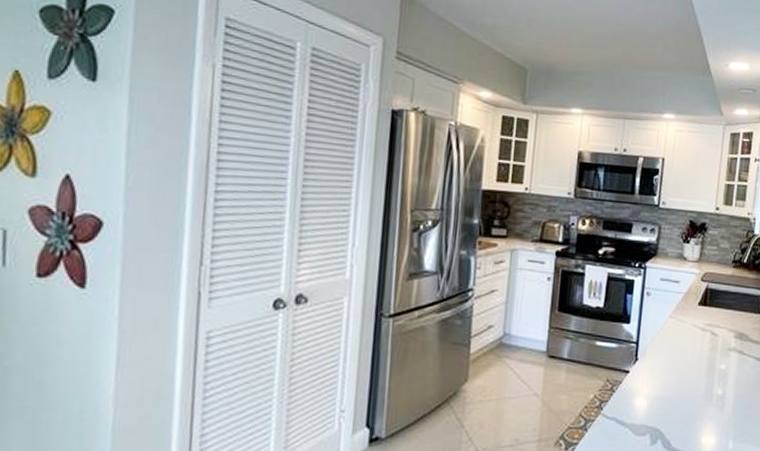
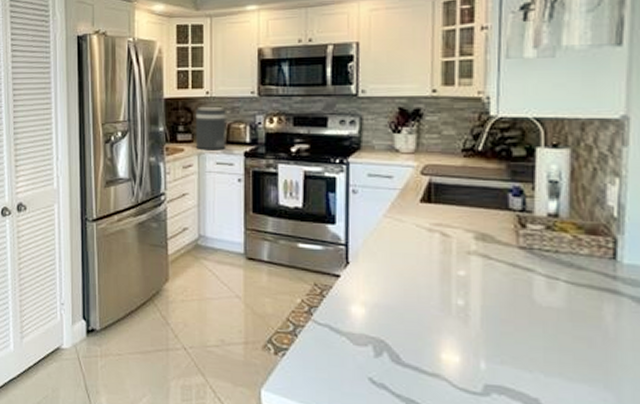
cylinder: none [509,201,543,248] -> present [195,106,228,151]

